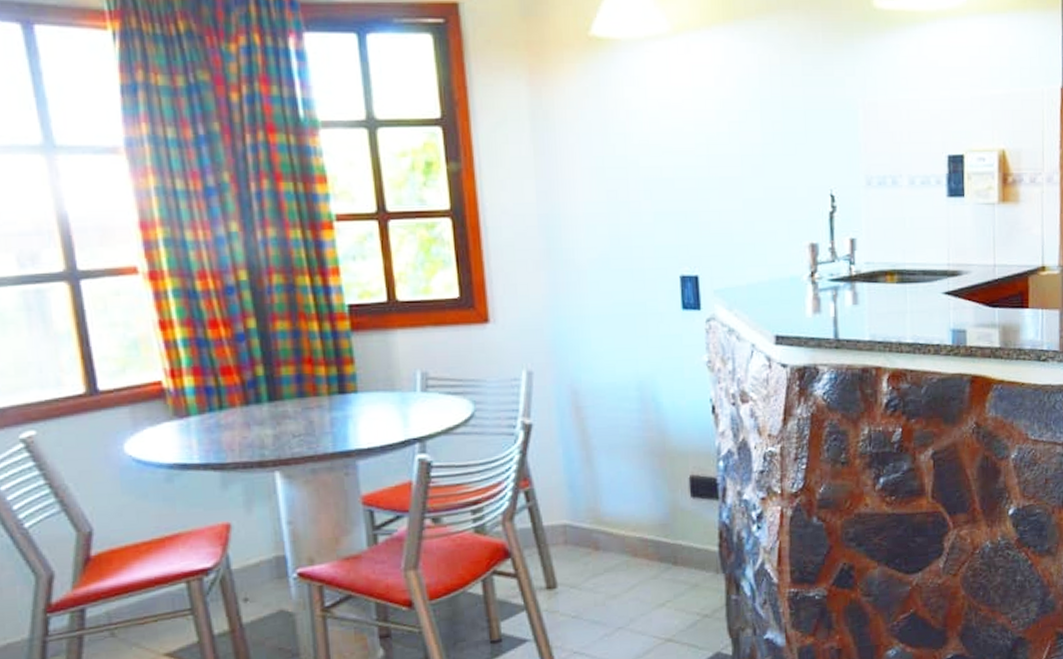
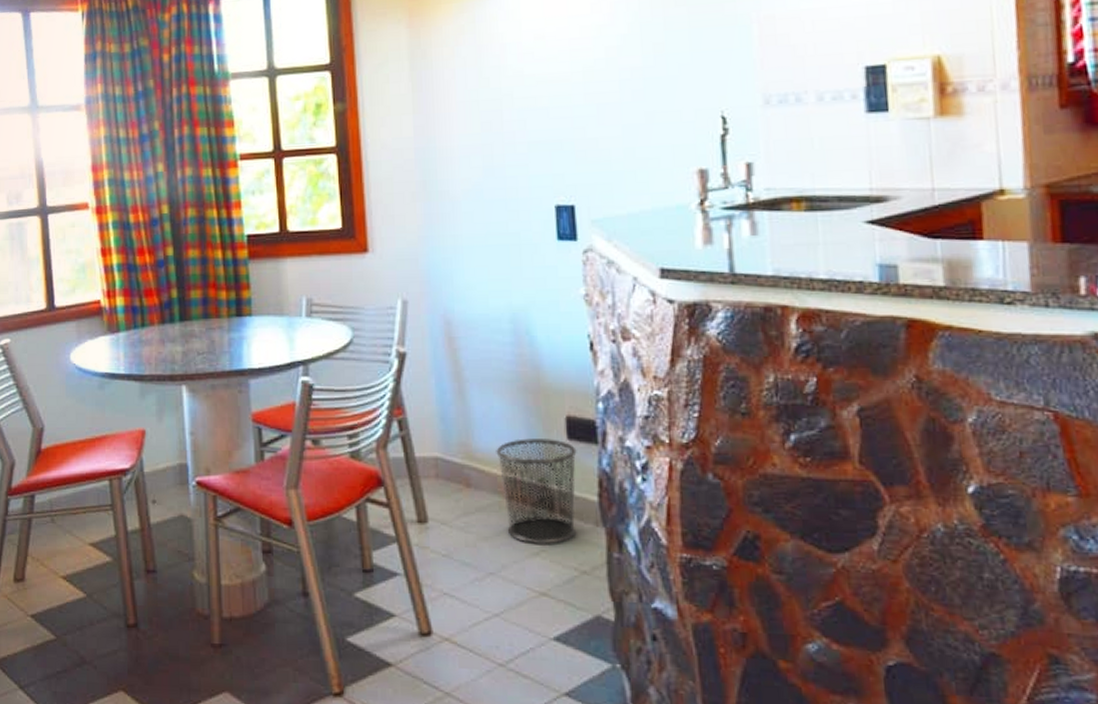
waste bin: none [624,498,700,596] -> present [496,438,577,545]

